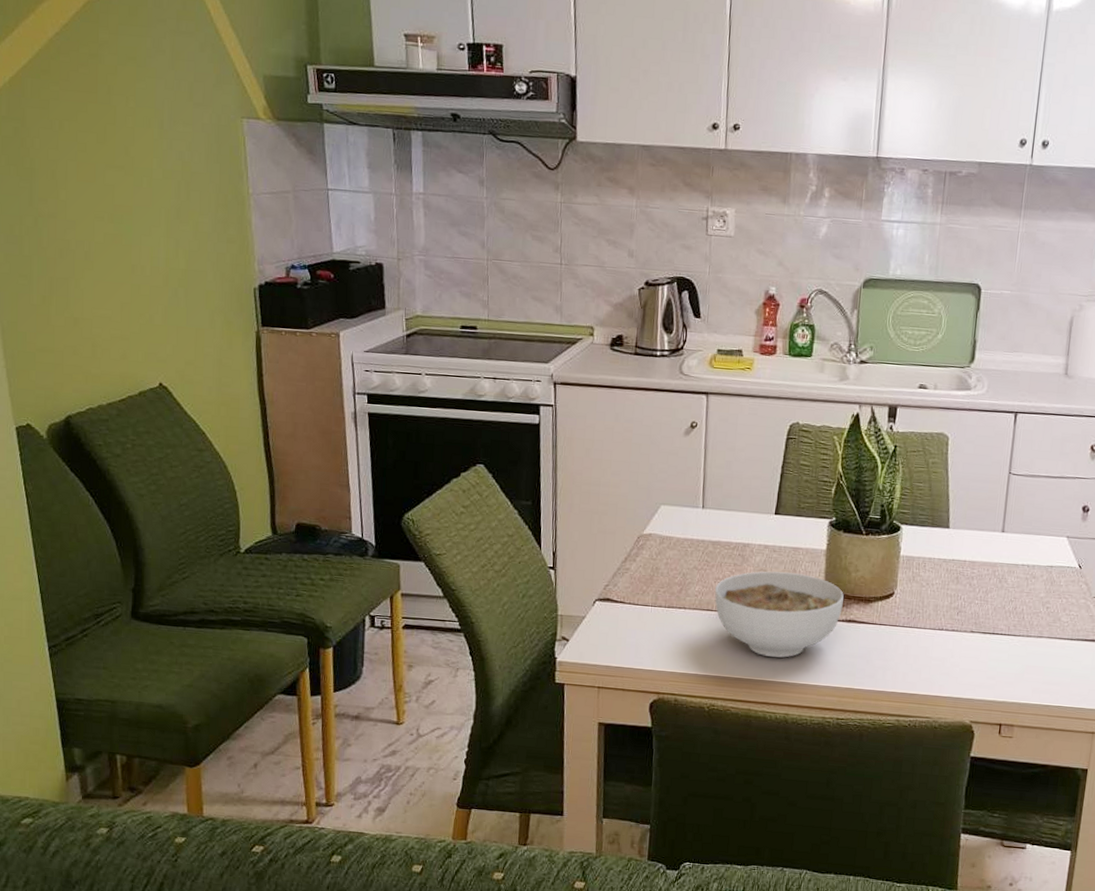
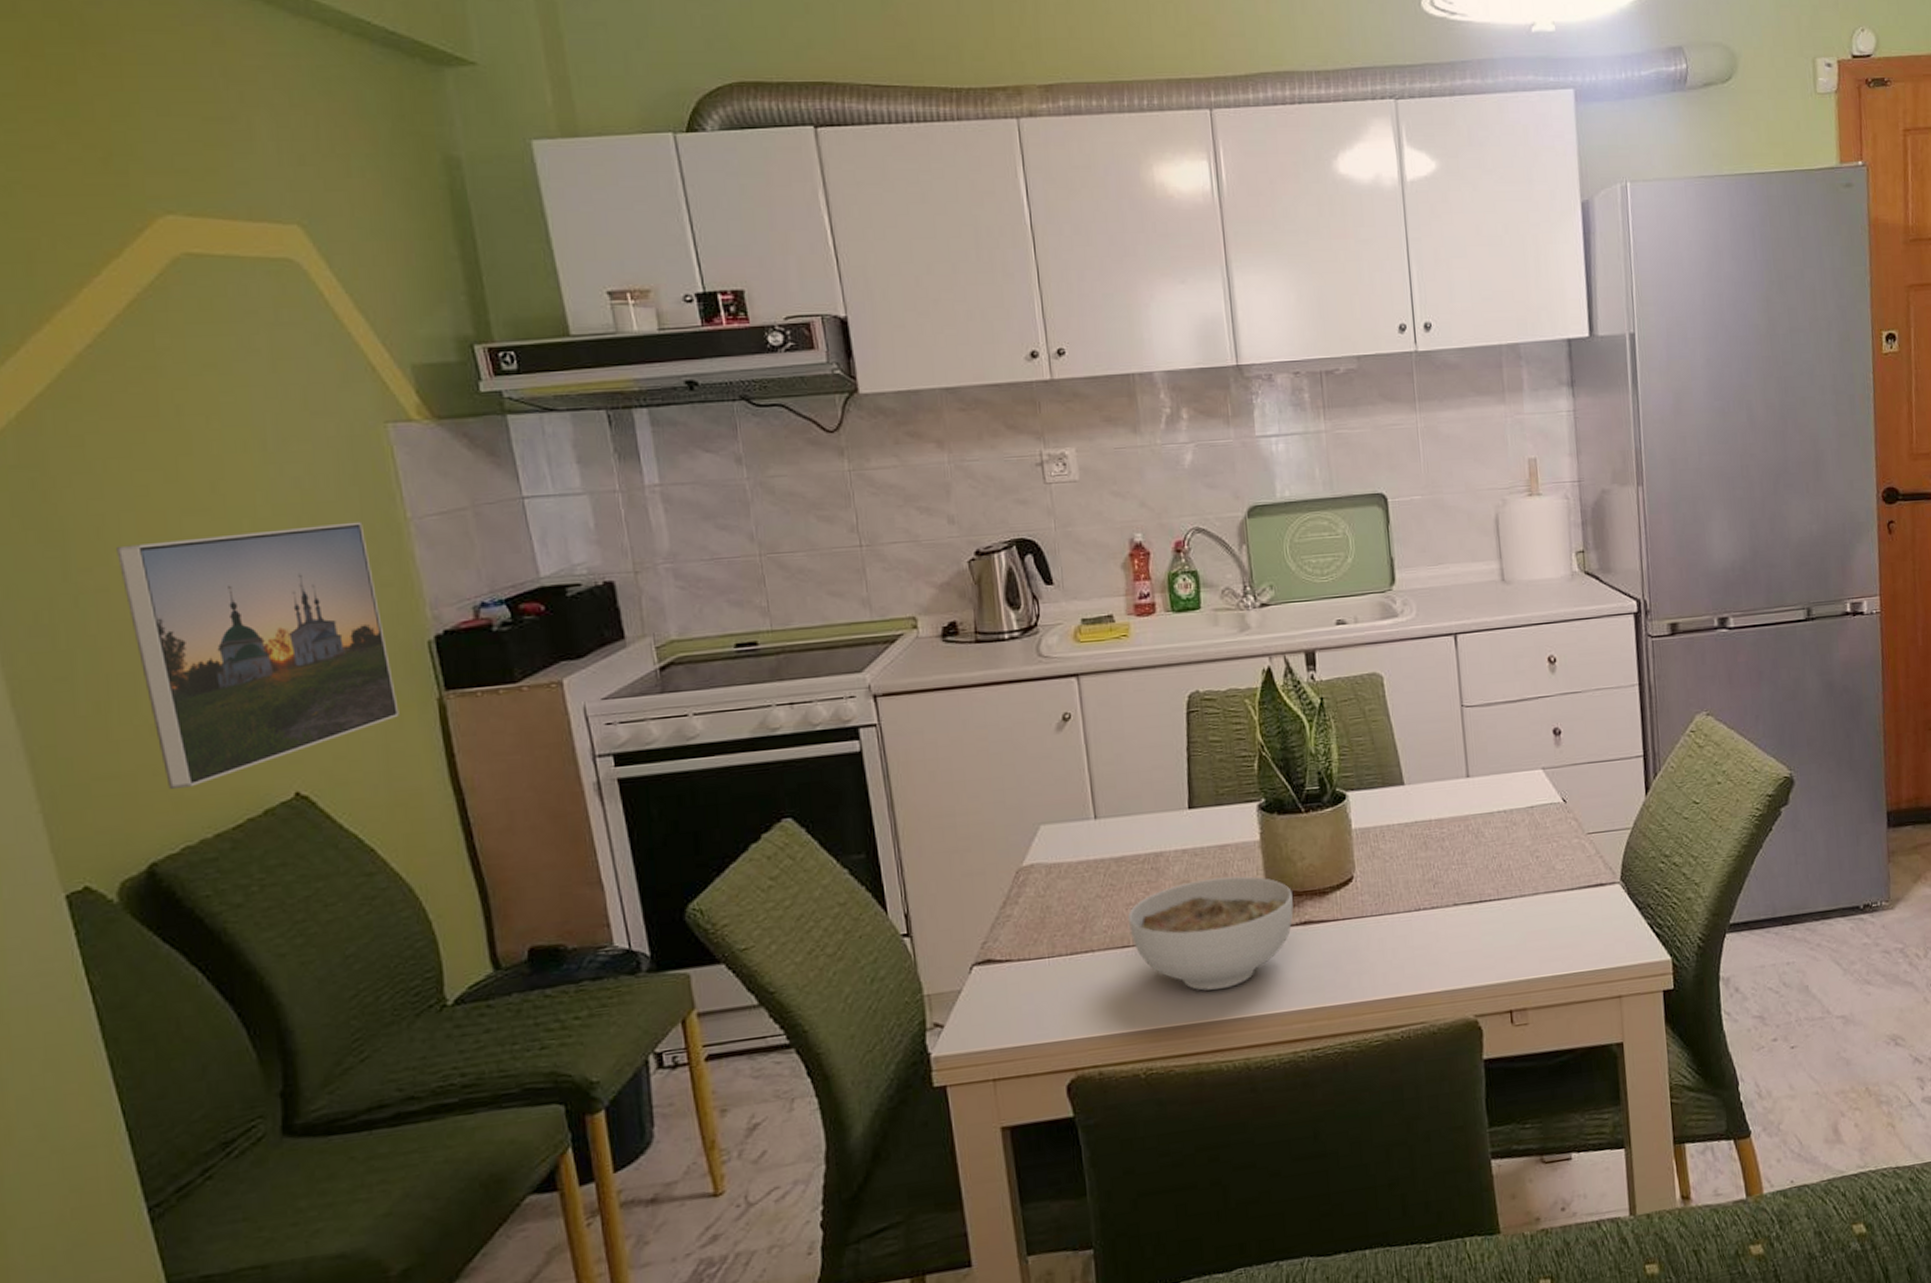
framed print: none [63,185,230,367] -> present [117,521,399,789]

